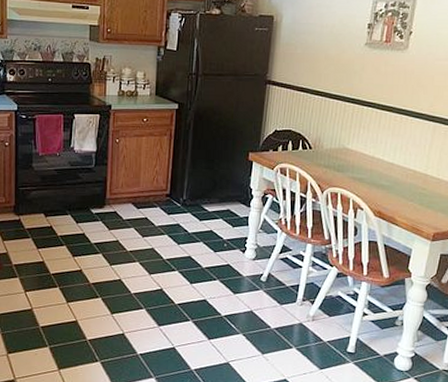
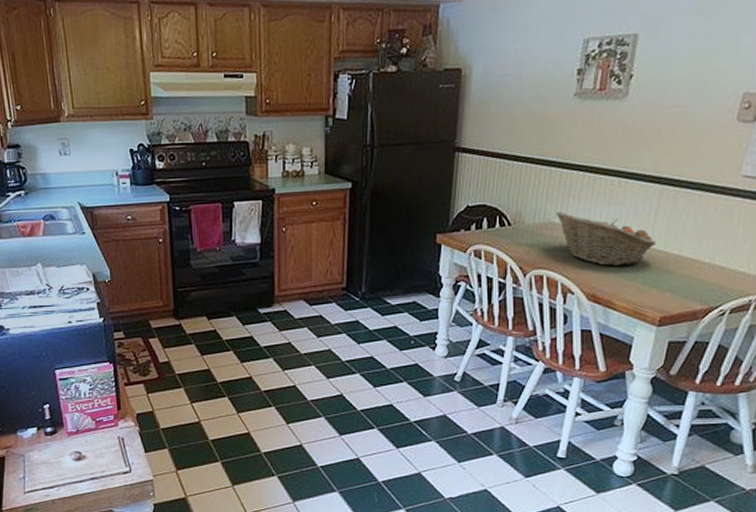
fruit basket: none [349,139,430,189] -> present [556,211,656,267]

